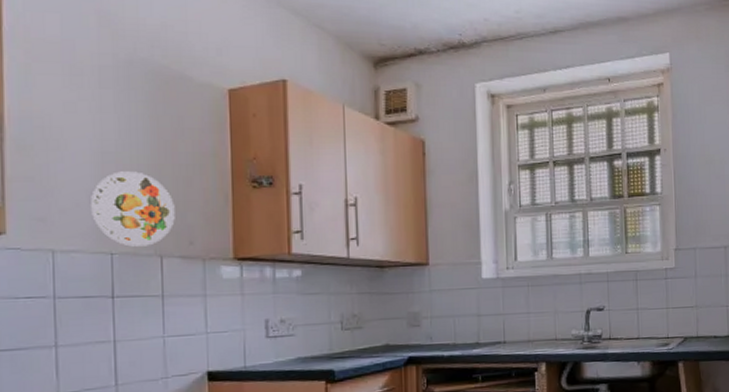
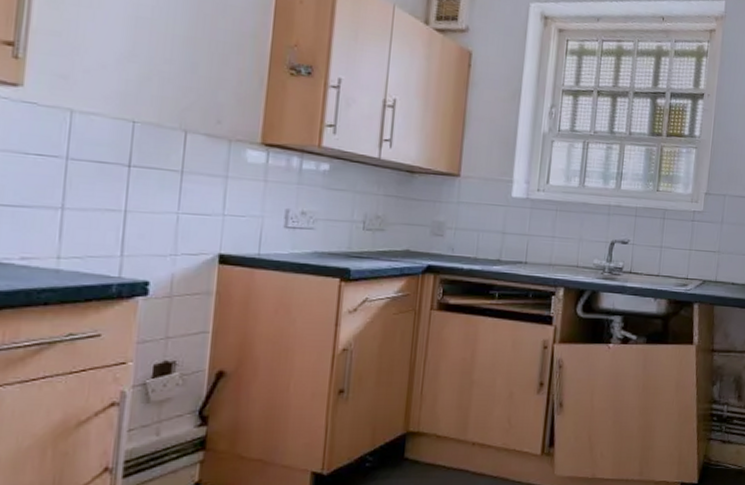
decorative plate: present [91,171,175,247] -> none [118,38,207,119]

